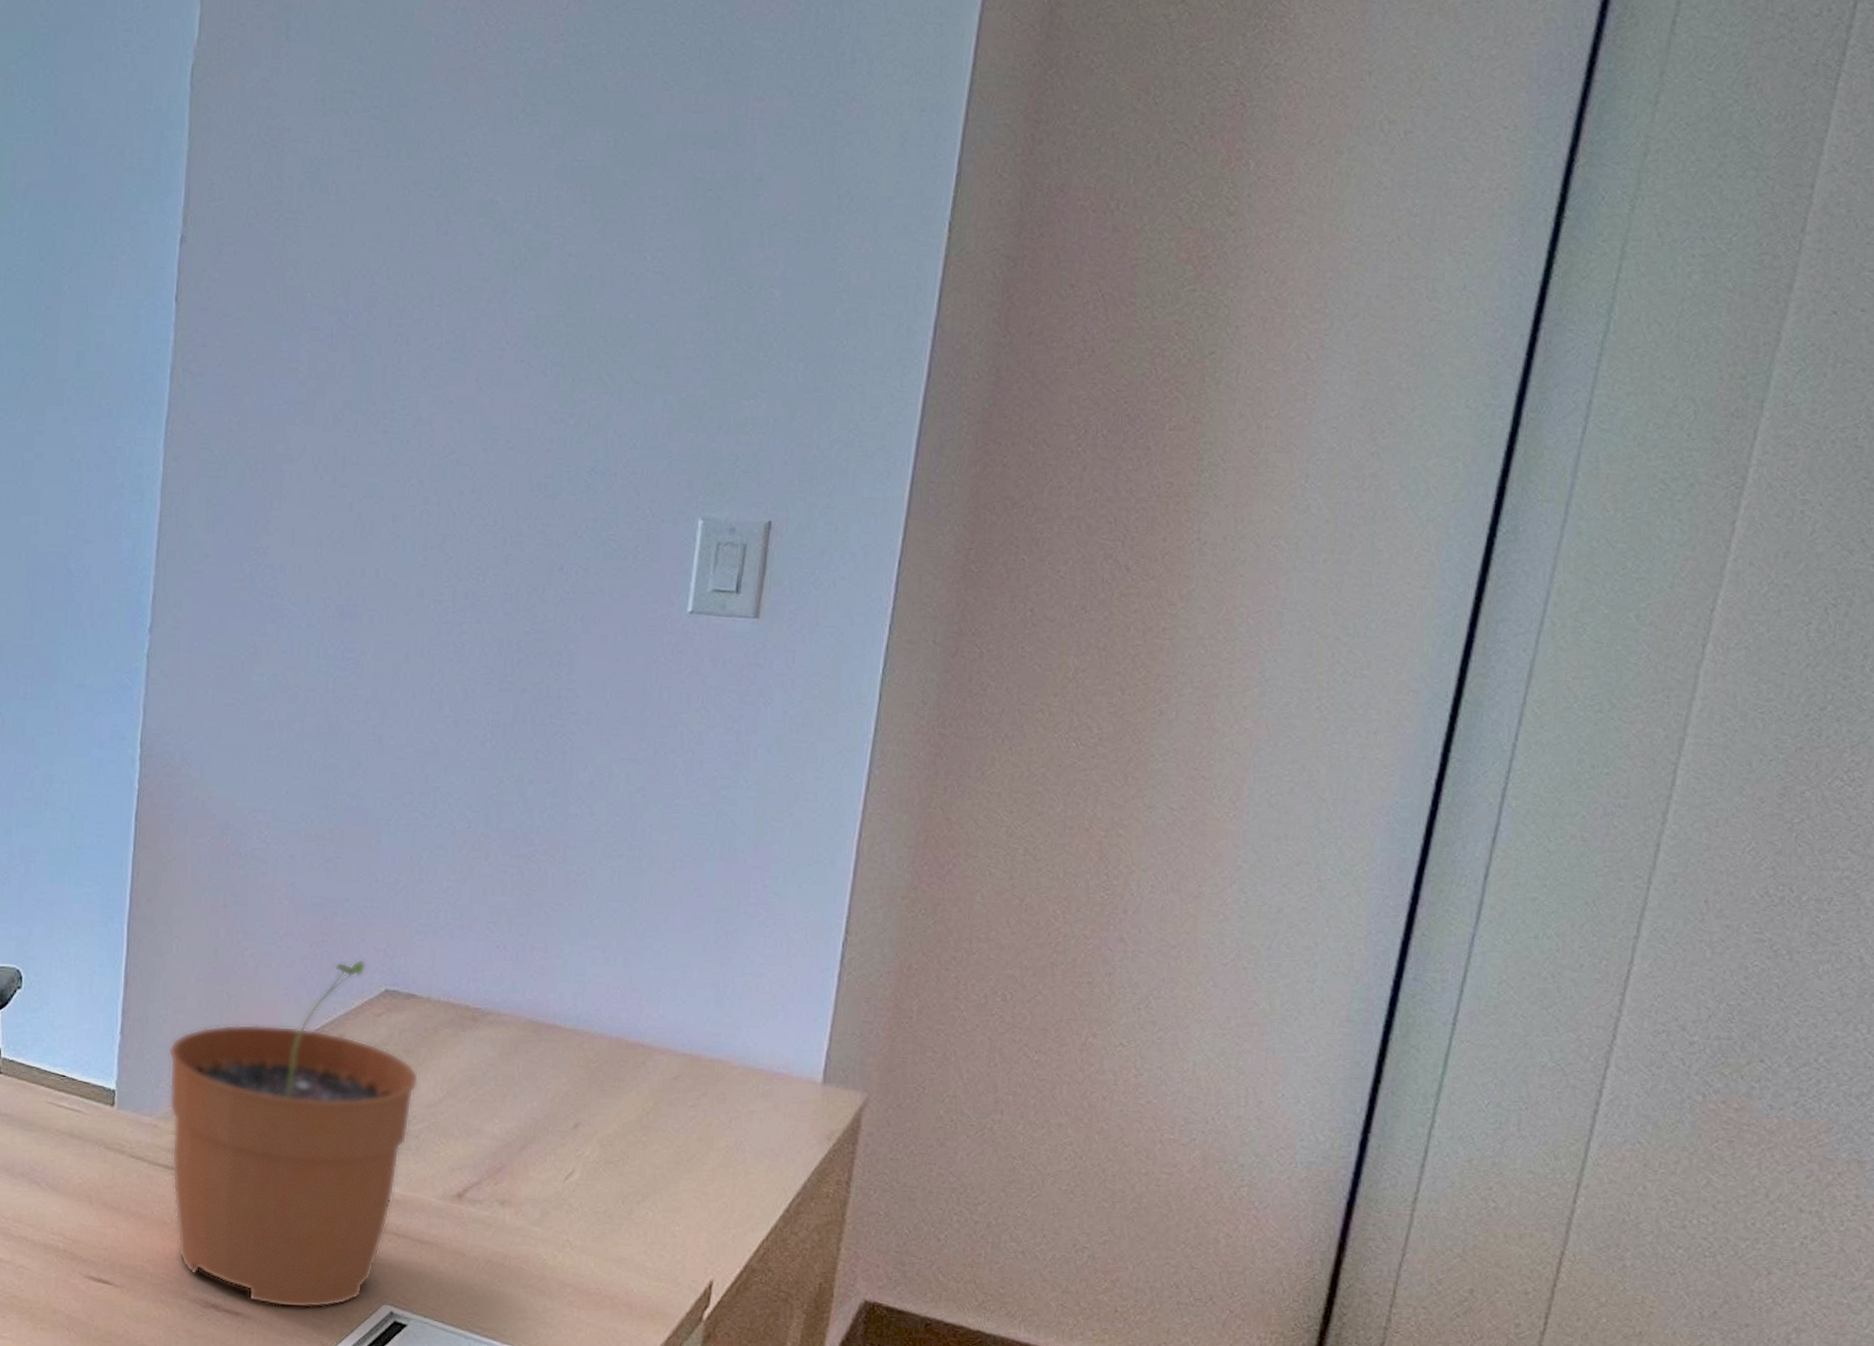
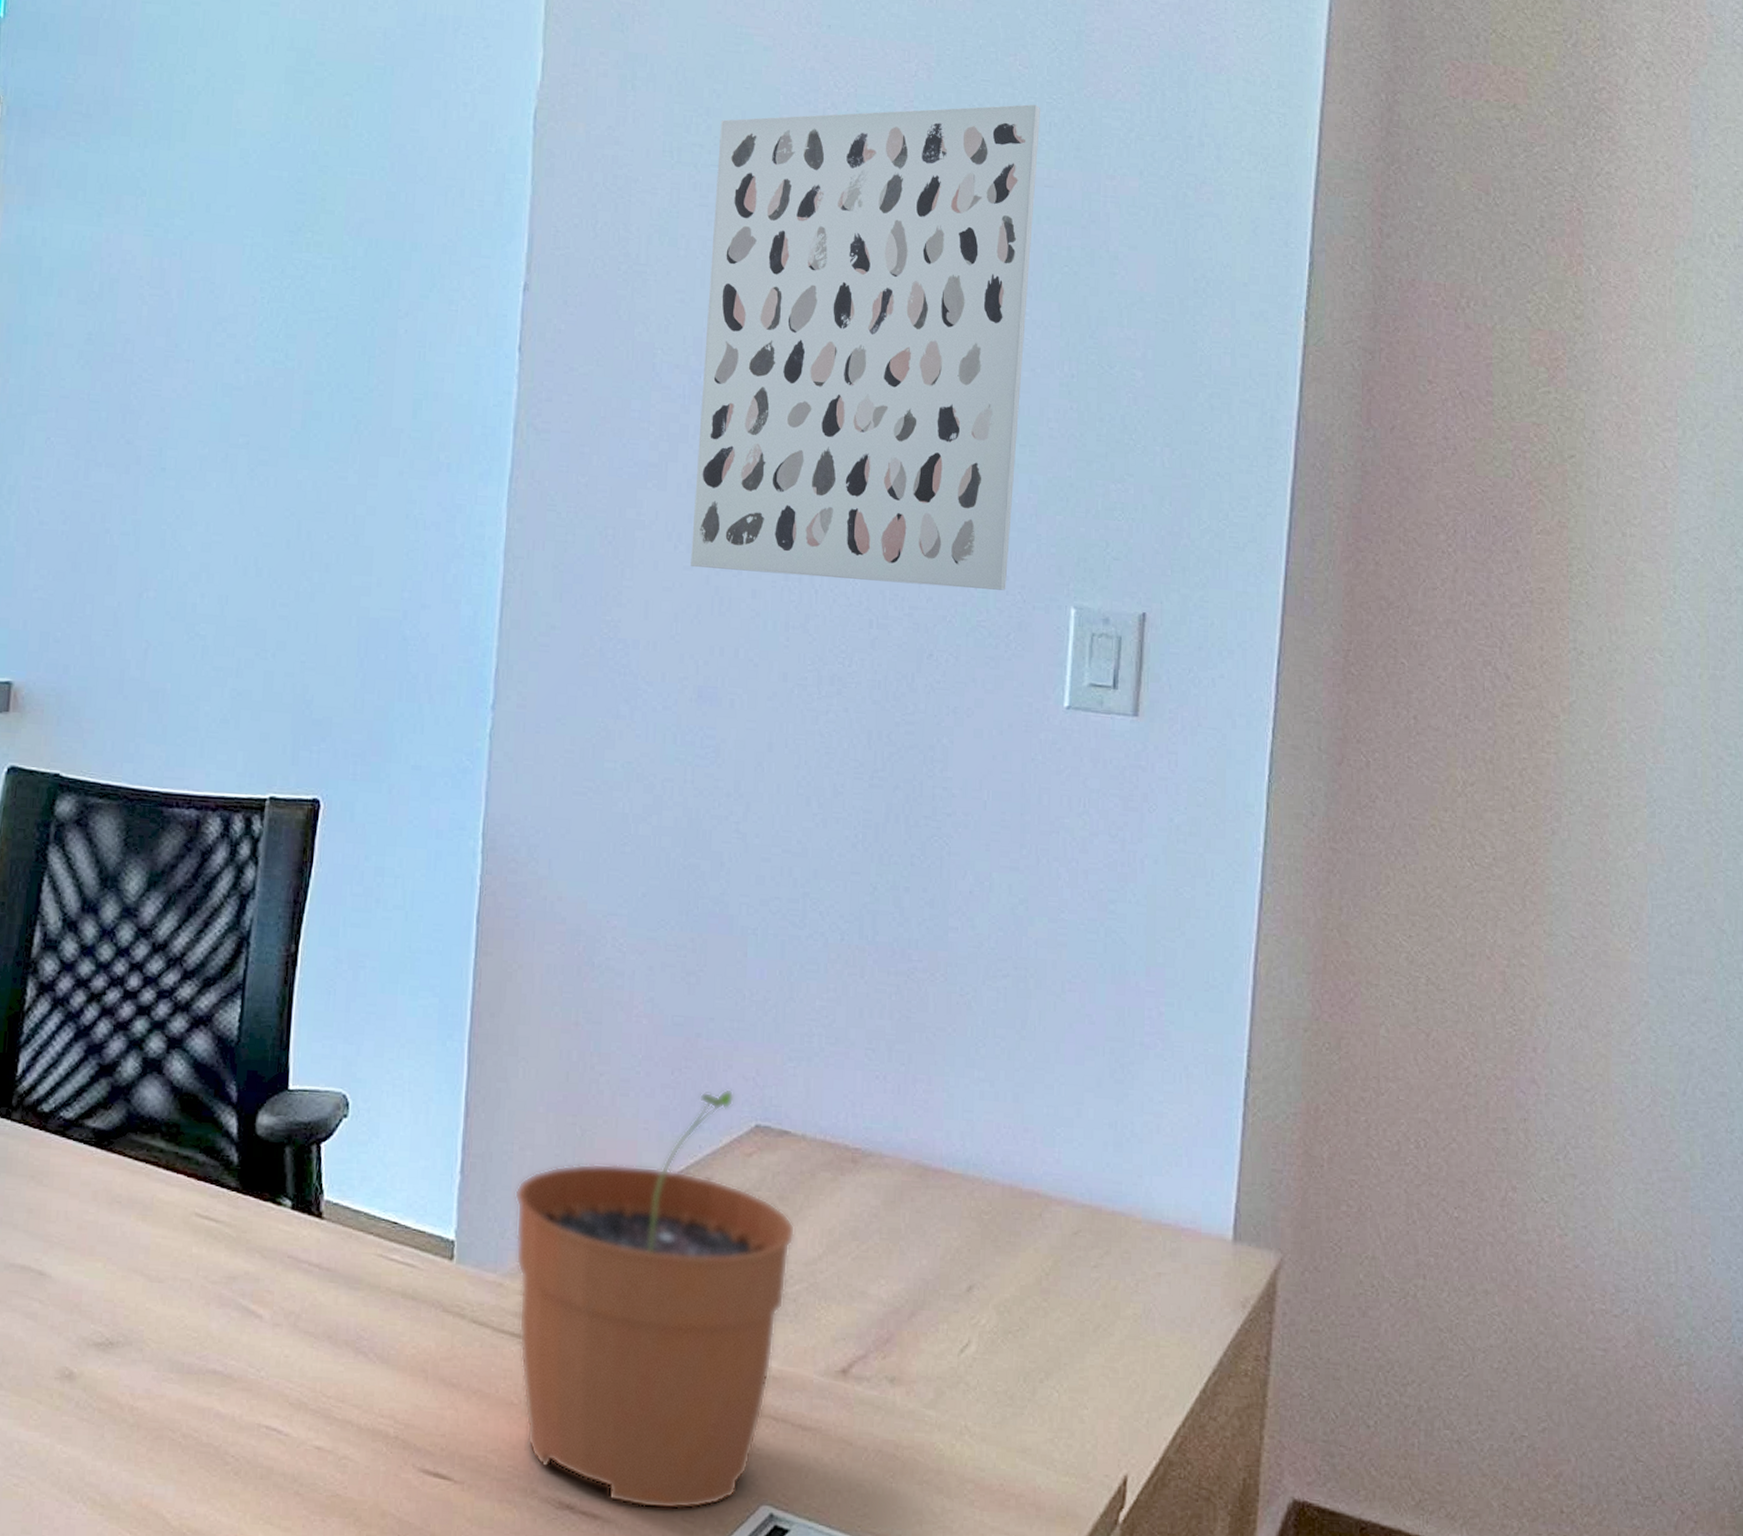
wall art: none [335,30,692,506] -> present [691,104,1041,590]

